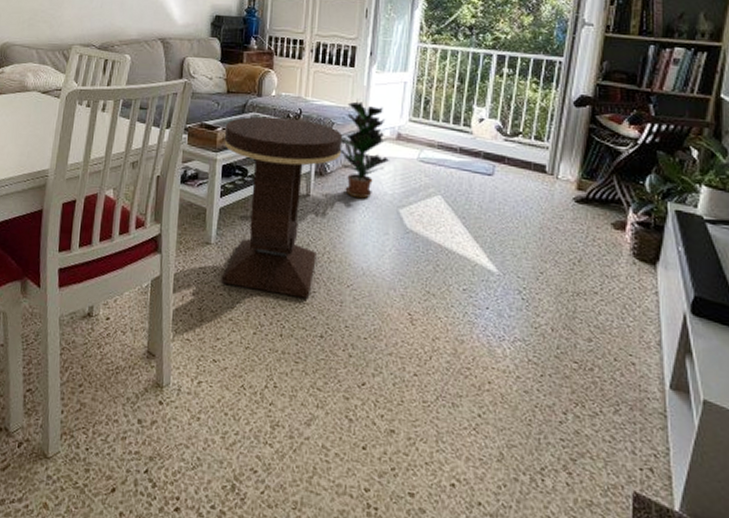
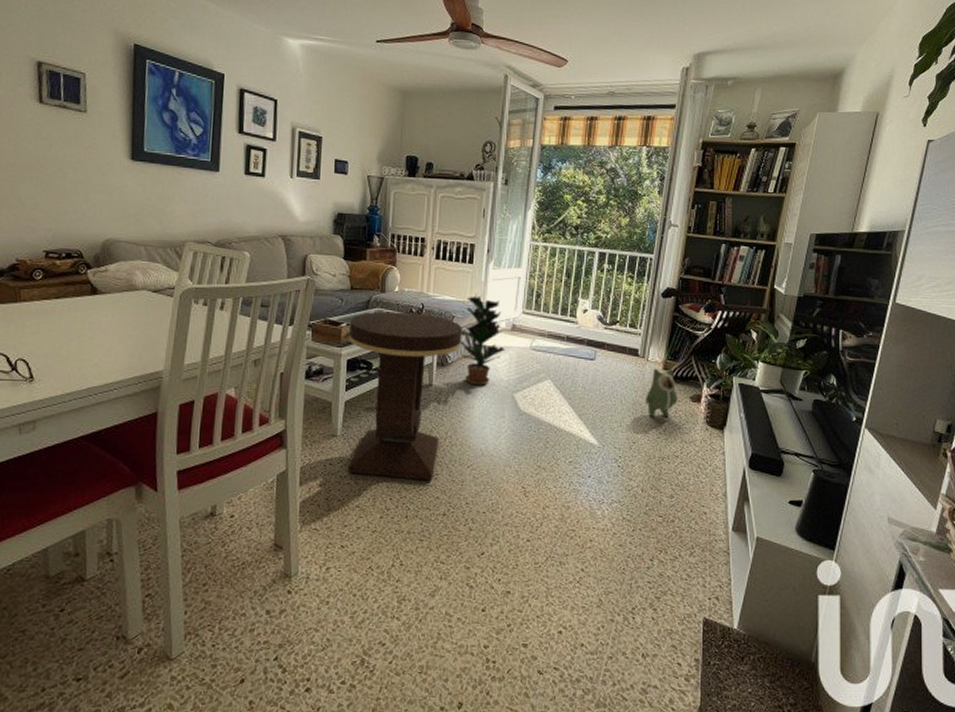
plush toy: none [554,188,597,245] -> present [645,368,678,417]

